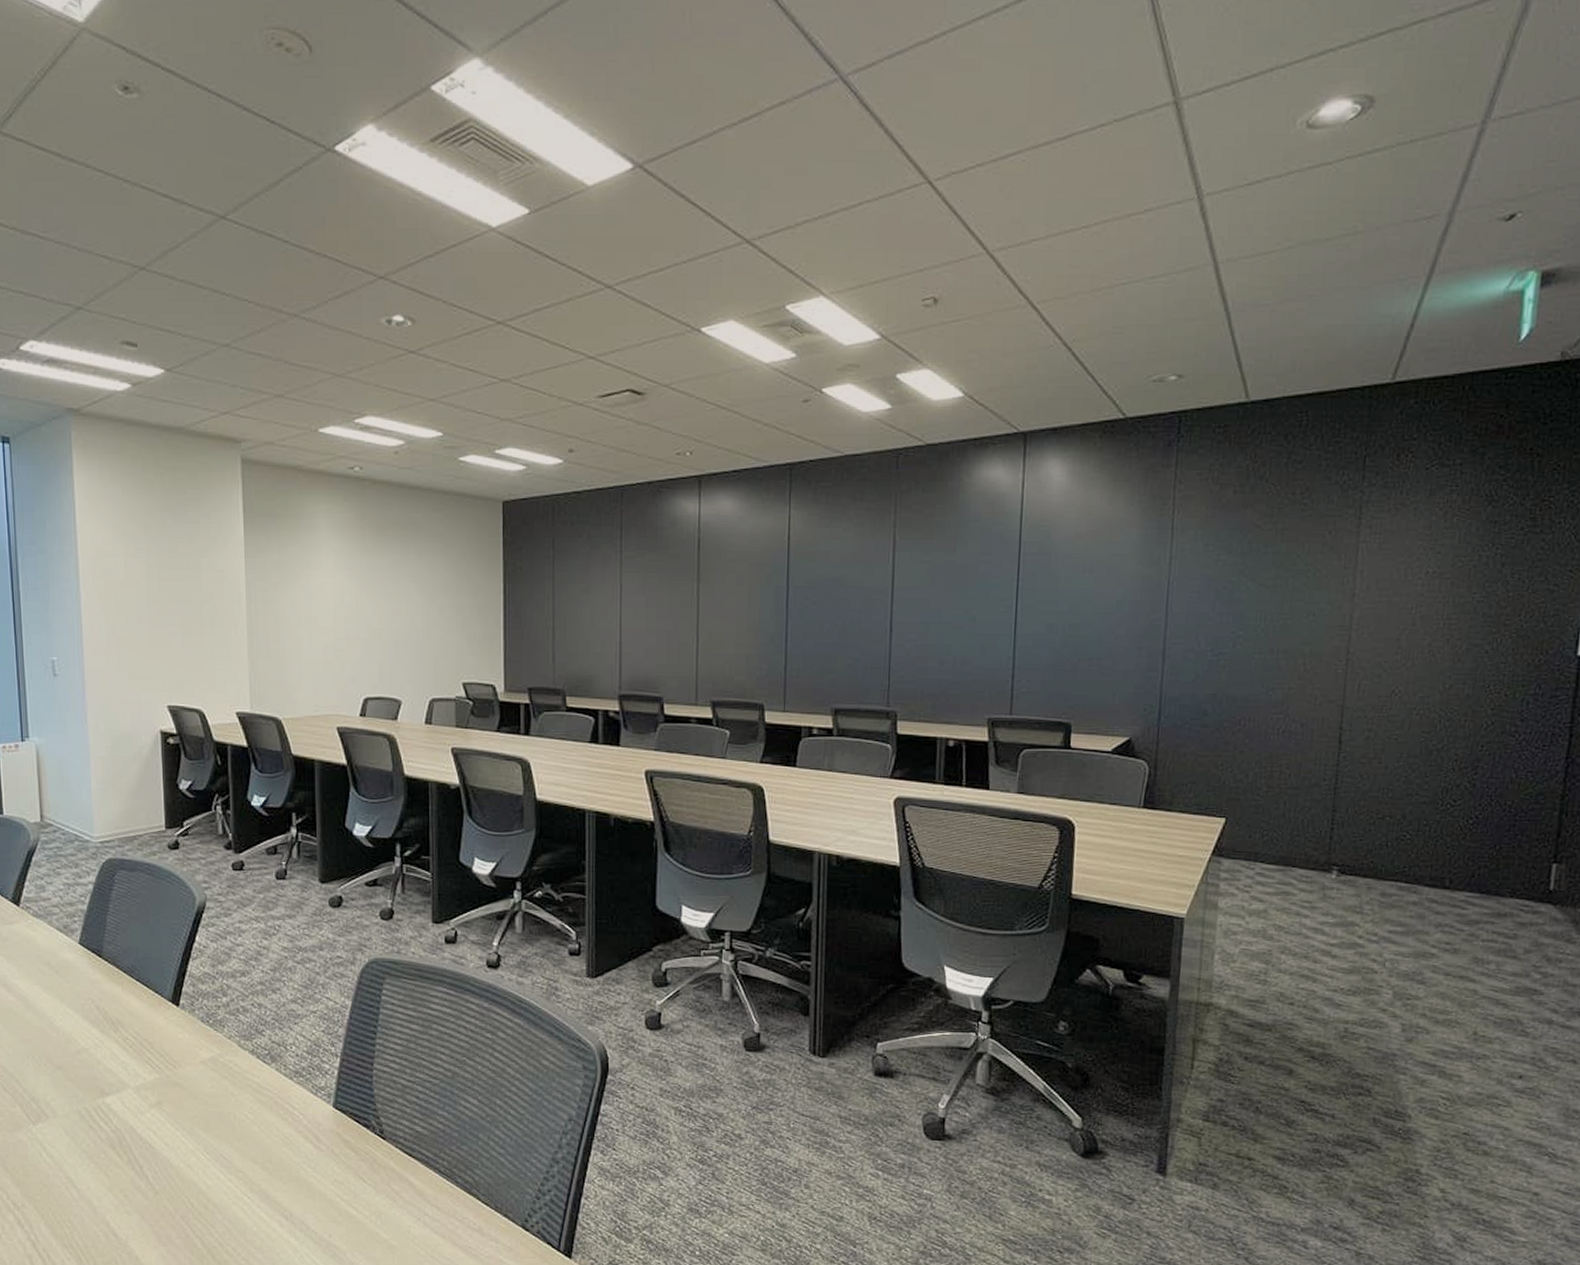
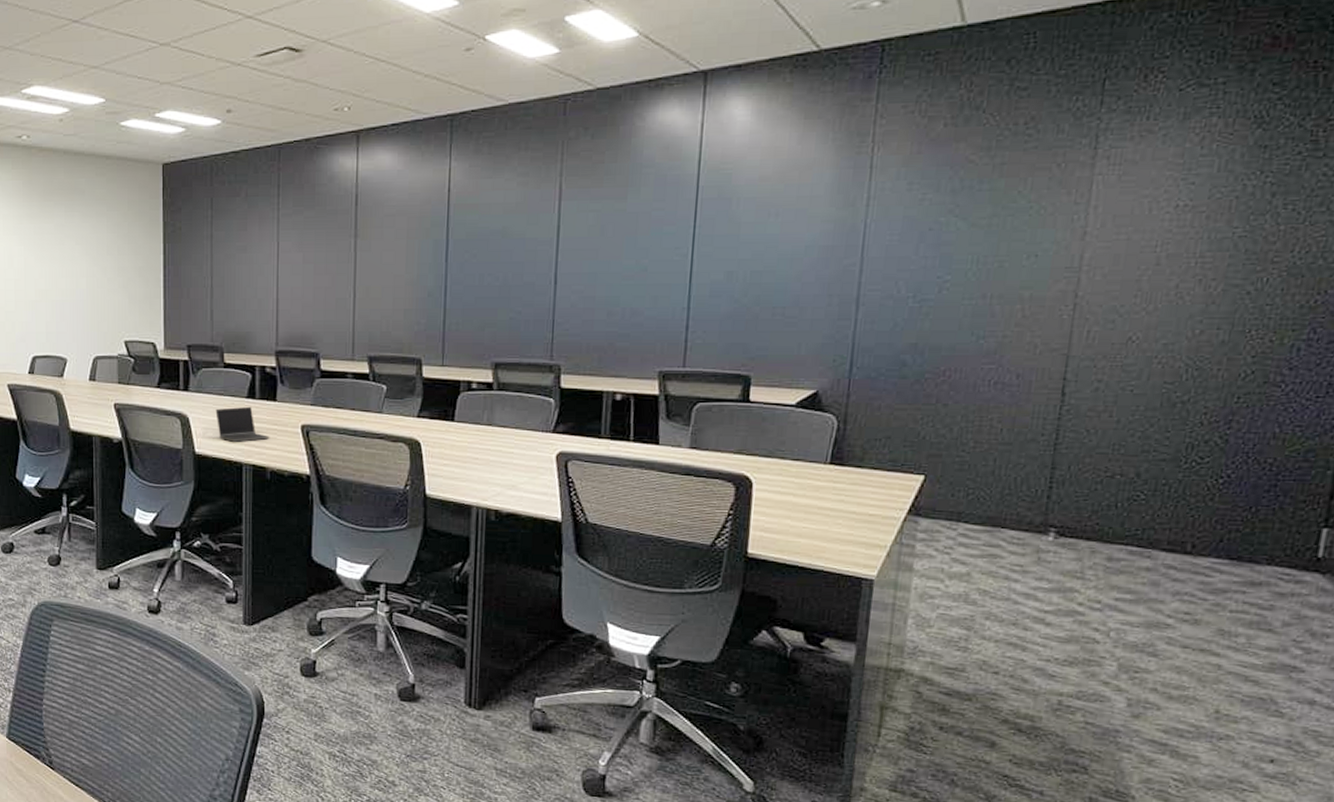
laptop computer: none [557,751,614,788] -> present [215,406,270,442]

